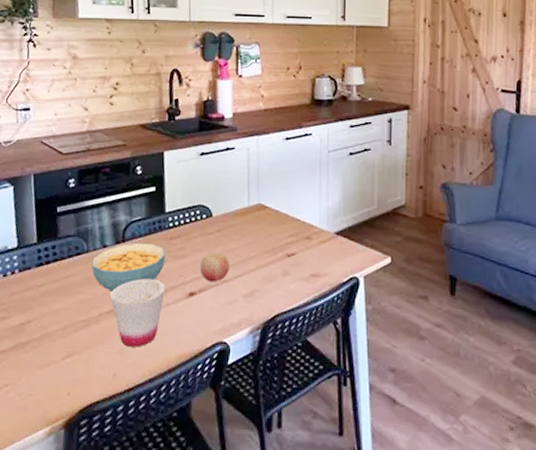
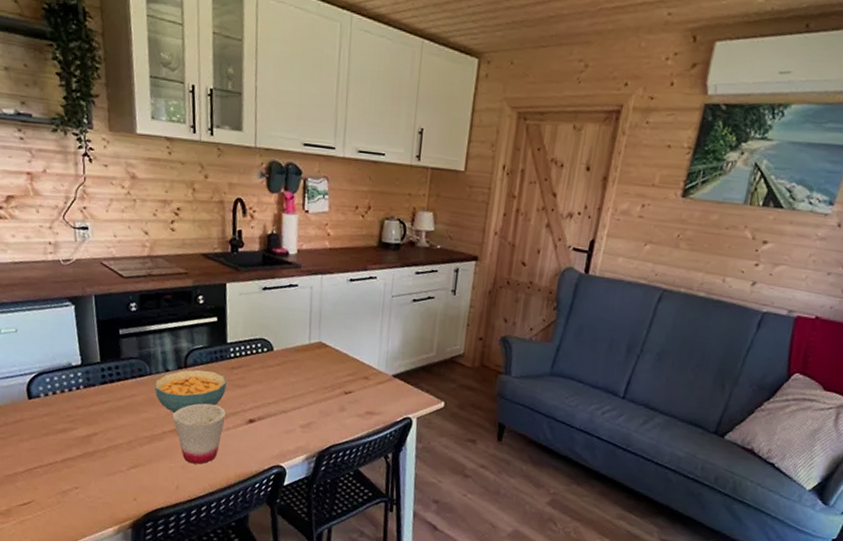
fruit: present [200,252,230,282] -> none [260,384,289,412]

